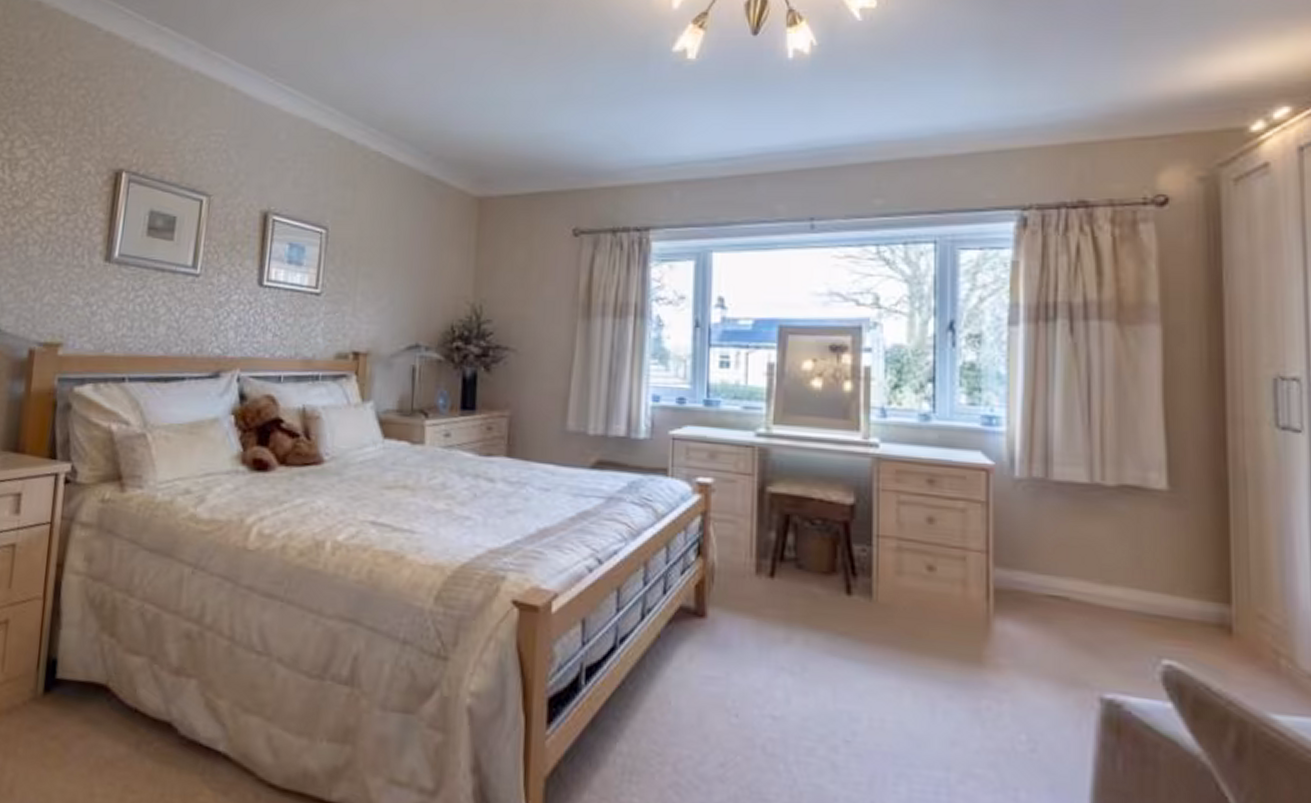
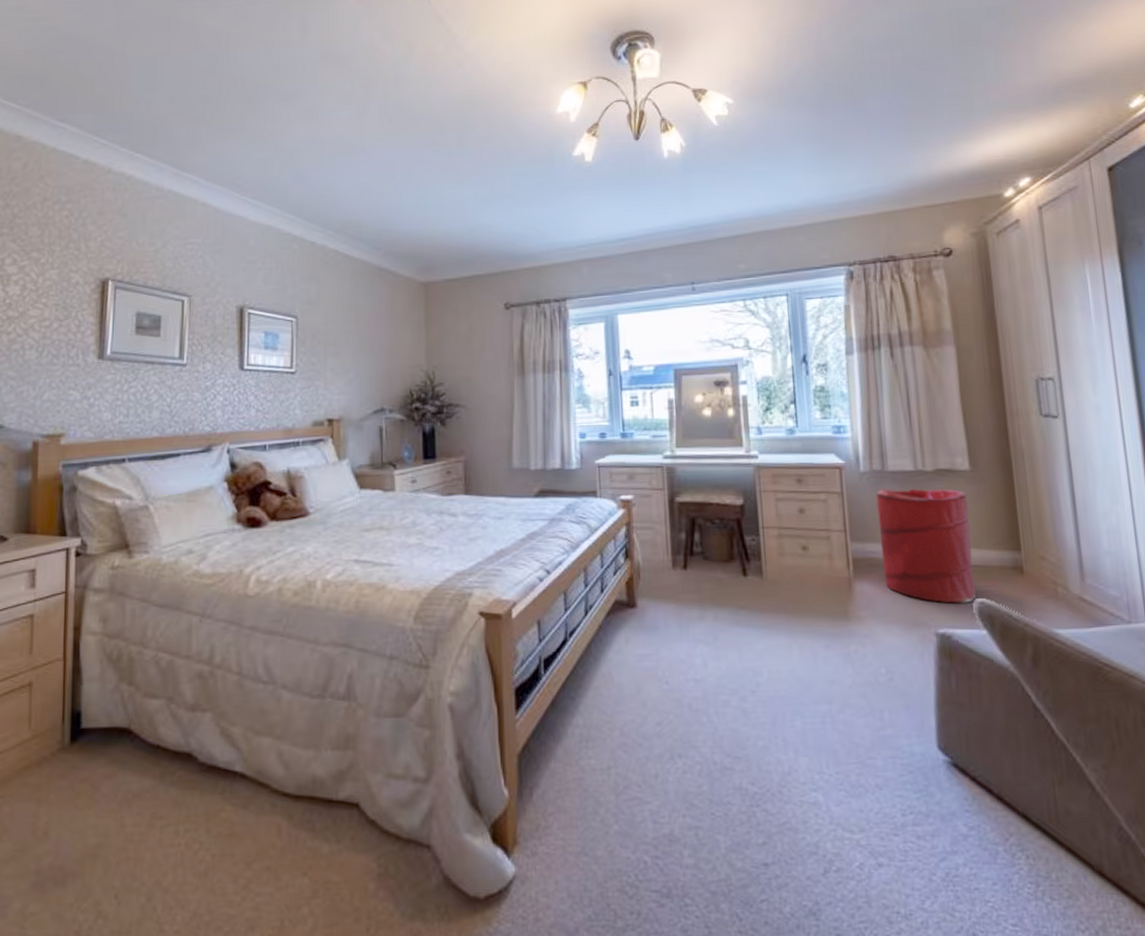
laundry hamper: none [1034,503,1162,664] -> present [876,488,976,604]

